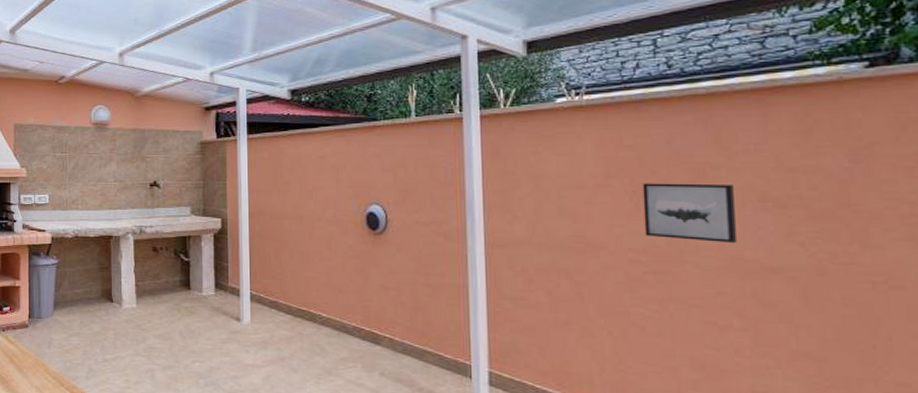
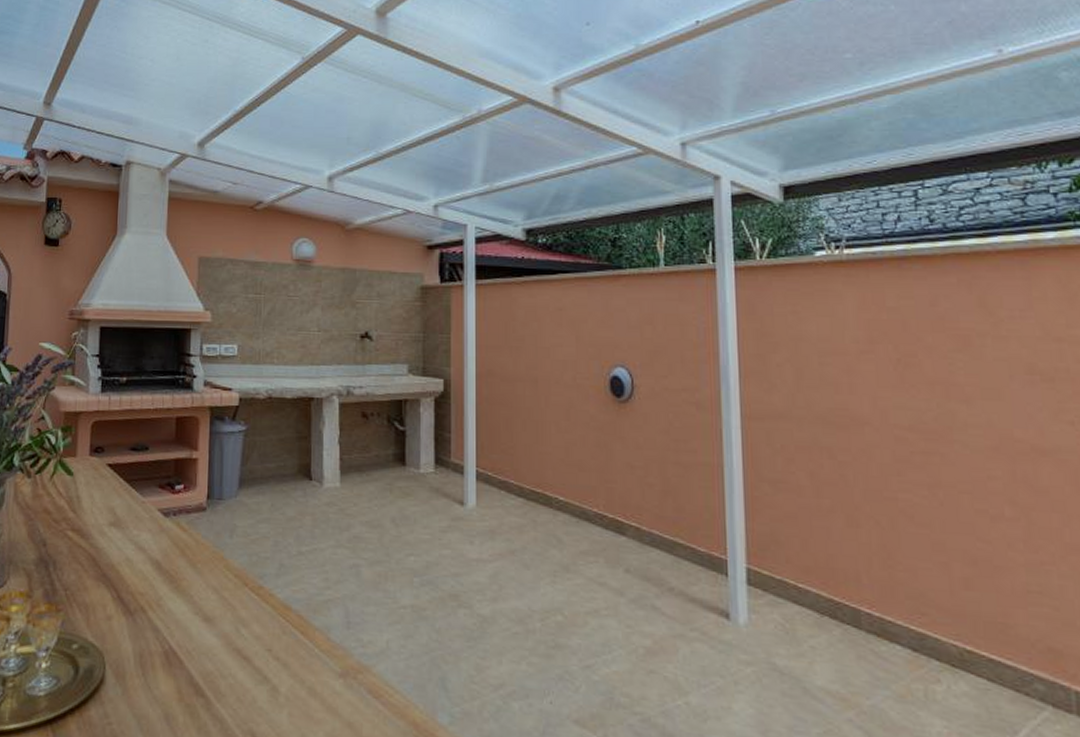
wall art: present [642,183,736,243] -> none [907,350,1005,420]

